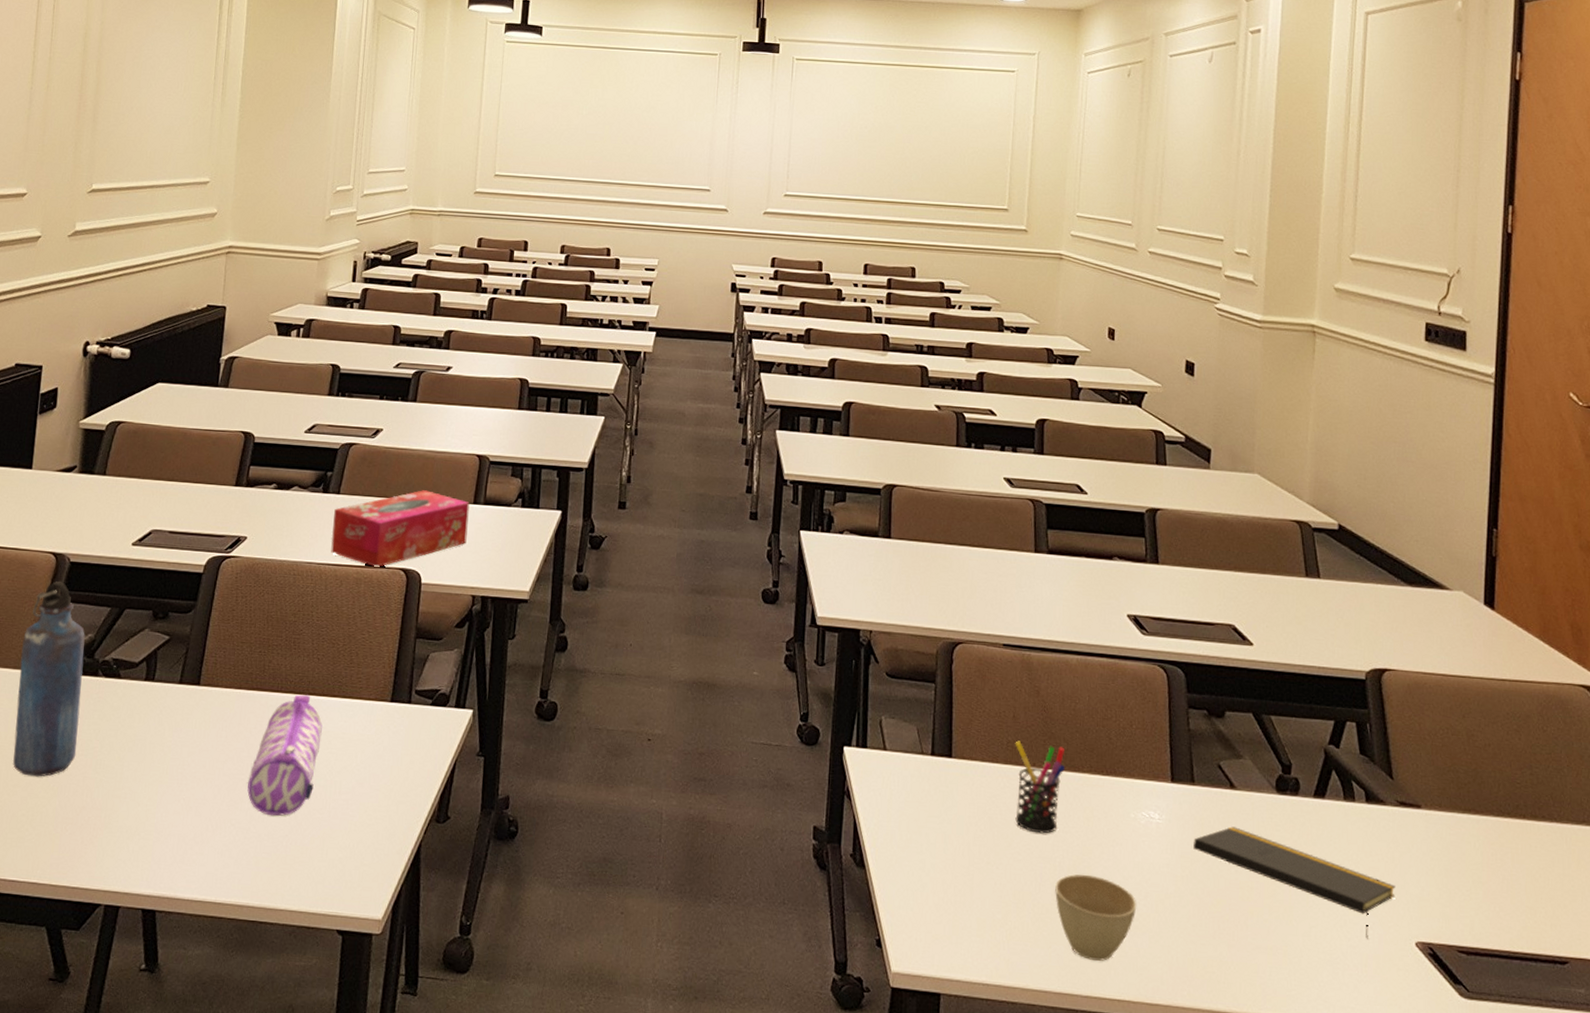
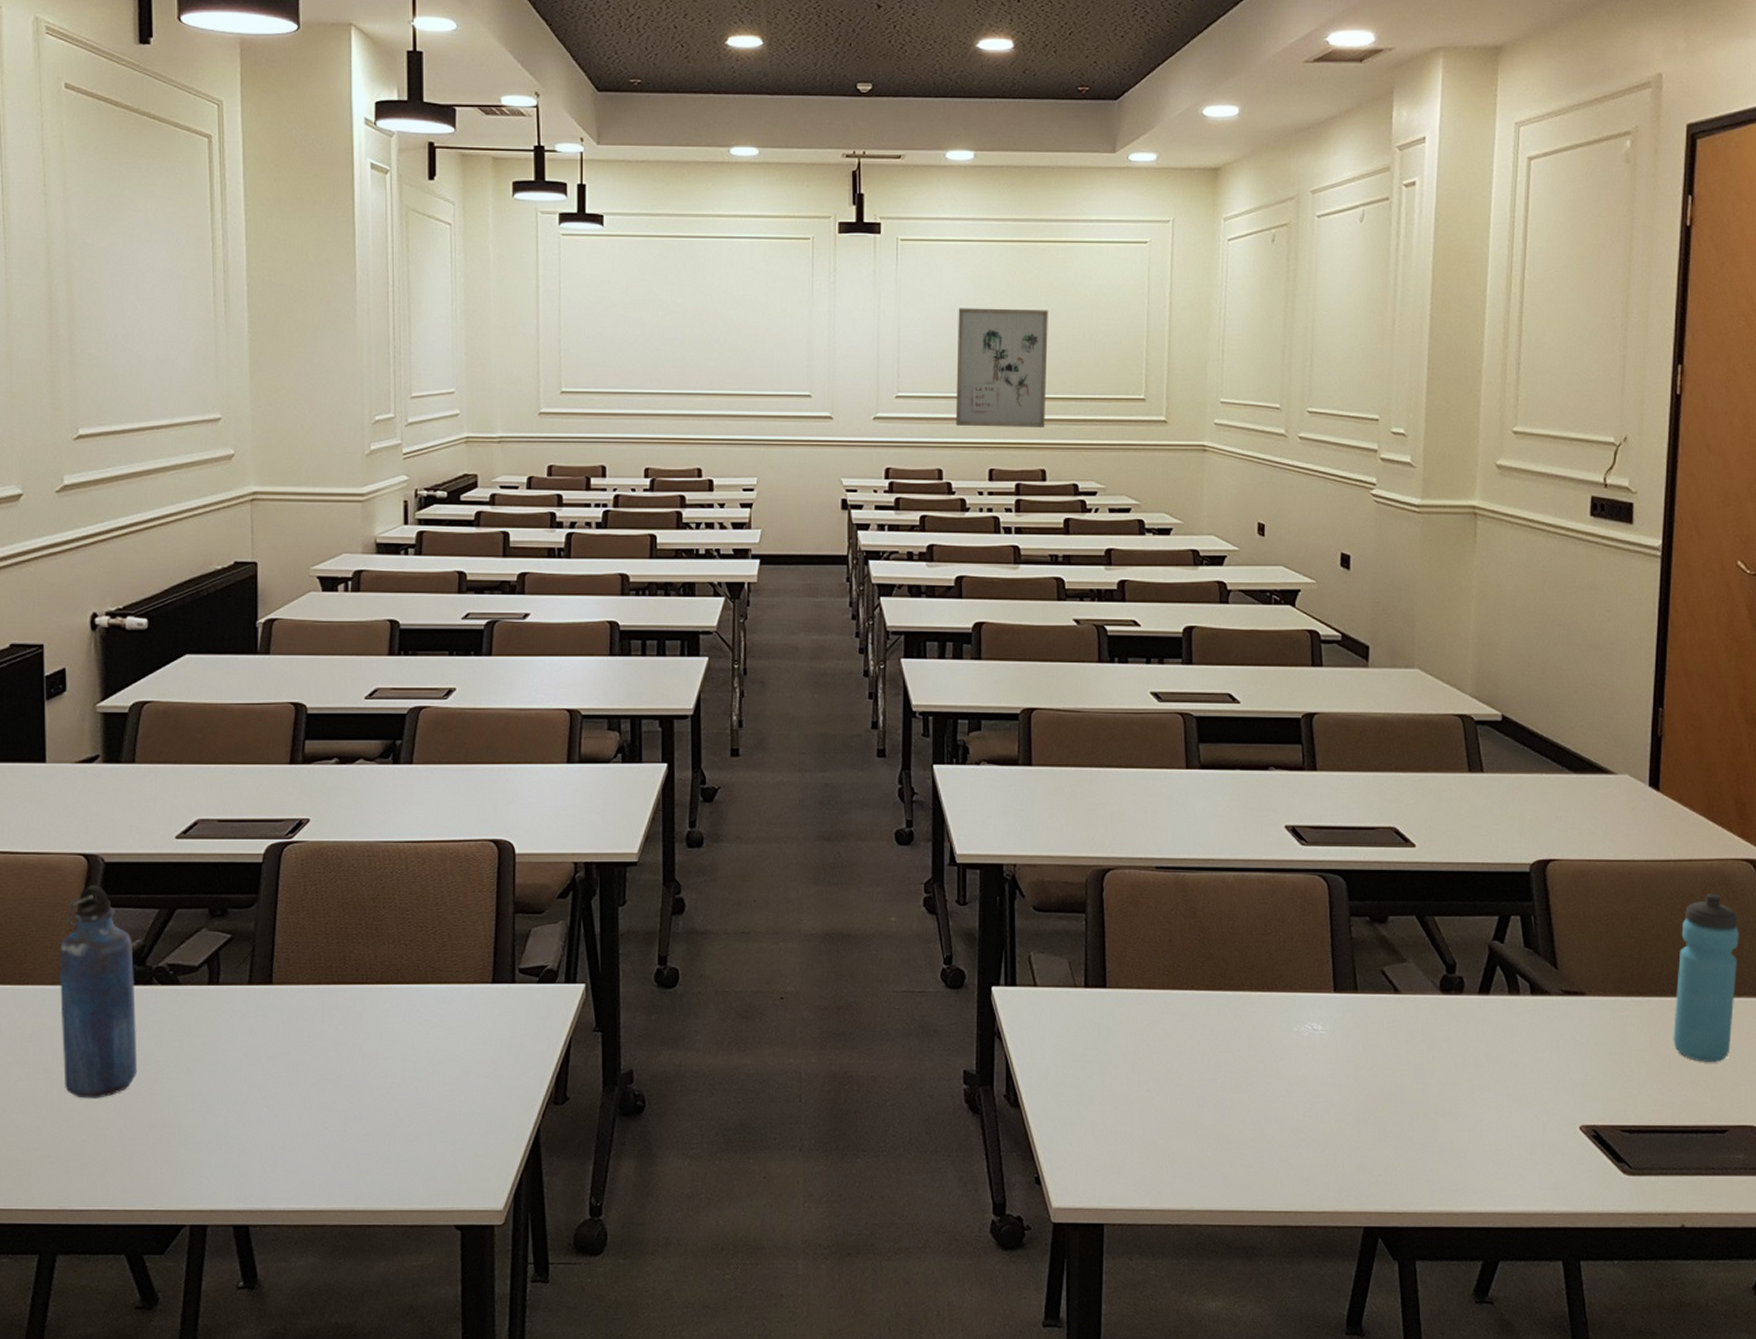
pencil case: present [247,694,323,817] -> none [339,983,417,1115]
tissue box: present [331,490,470,568] -> none [407,752,563,841]
wall art: none [837,120,924,230] -> present [956,308,1048,427]
pen holder: present [1015,740,1065,834] -> none [1172,964,1224,1056]
cup: present [1055,874,1137,961] -> none [1218,1092,1302,1176]
notepad: present [1193,826,1396,939] -> none [1358,1031,1560,1128]
water bottle: none [1511,716,1577,890] -> present [1673,893,1739,1063]

